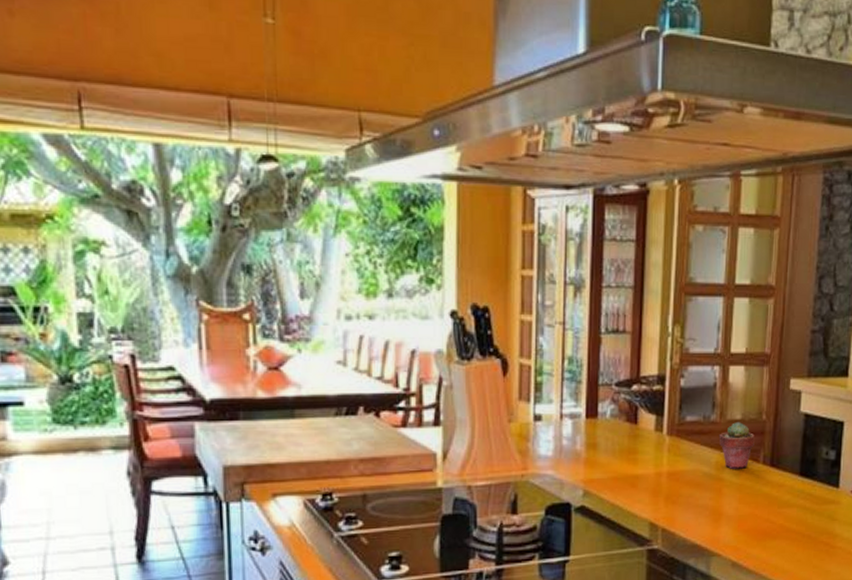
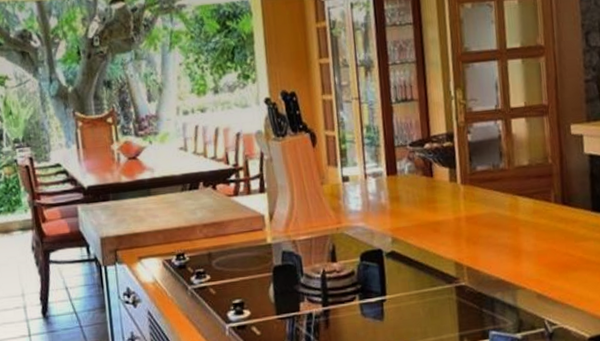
potted succulent: present [718,422,755,469] -> none [509,167,544,210]

